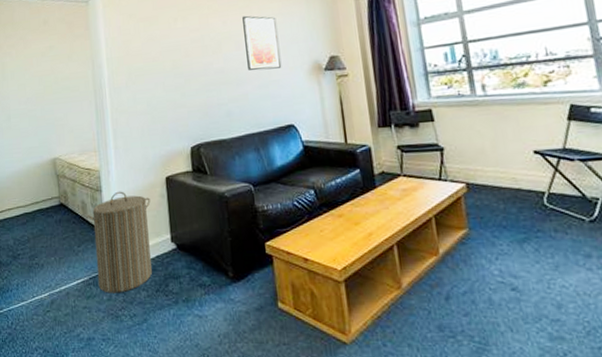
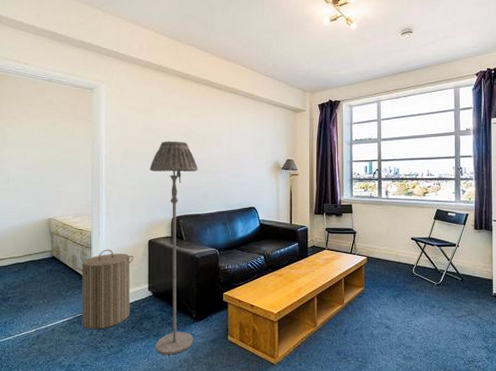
floor lamp: none [158,49,233,327] -> present [150,141,198,355]
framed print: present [242,15,282,71] -> none [224,120,251,164]

